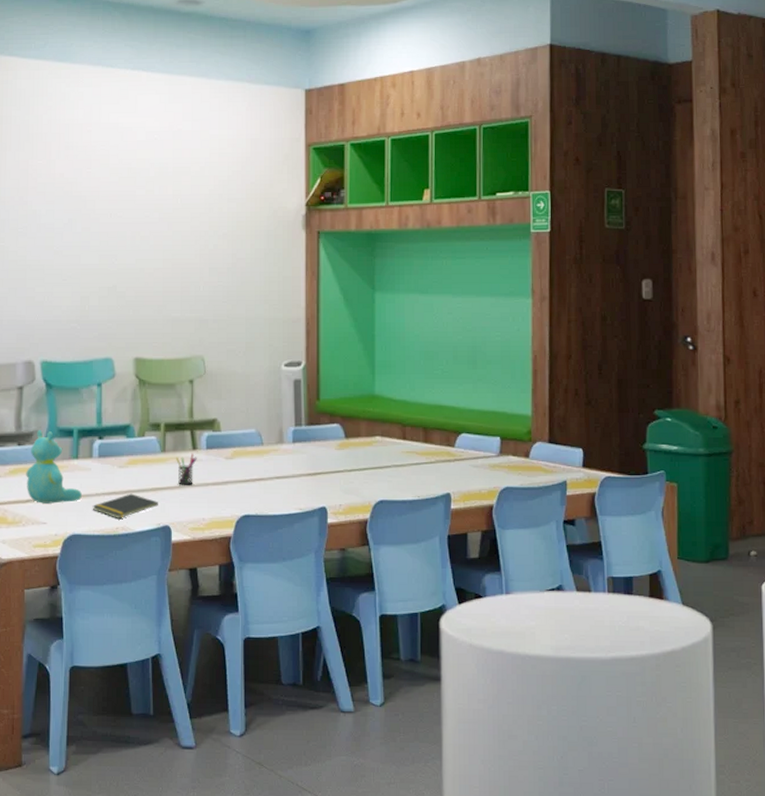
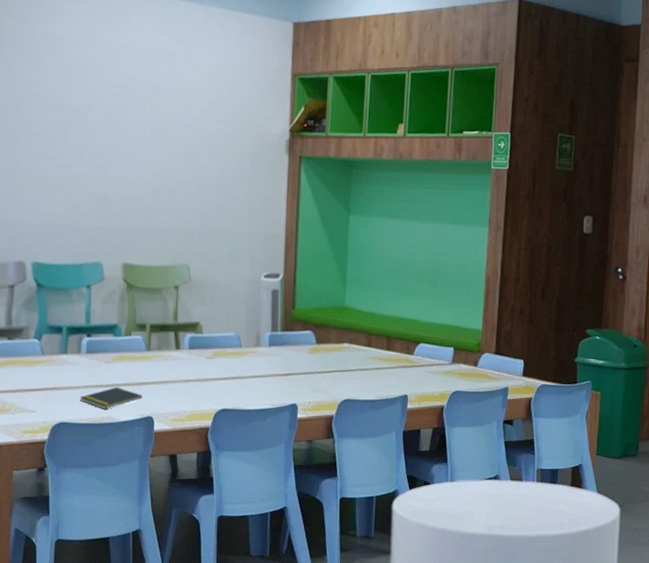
teddy bear: present [26,429,82,504] -> none [16,325,70,394]
pen holder: present [175,453,197,485] -> none [159,352,180,381]

